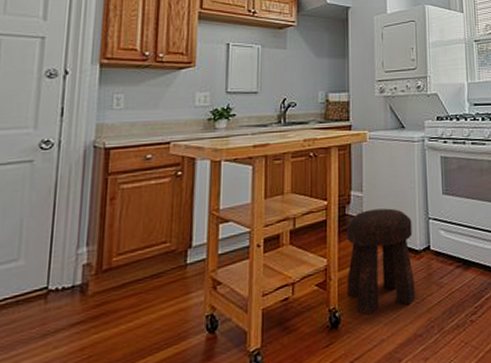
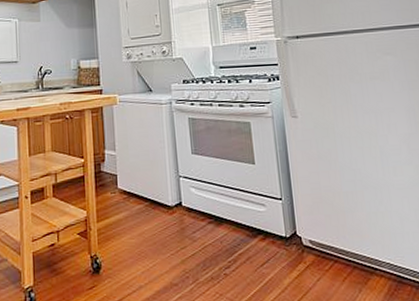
stool: present [346,208,416,315] -> none [103,166,170,263]

